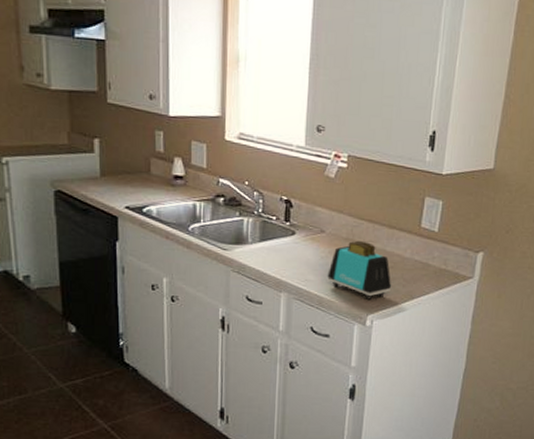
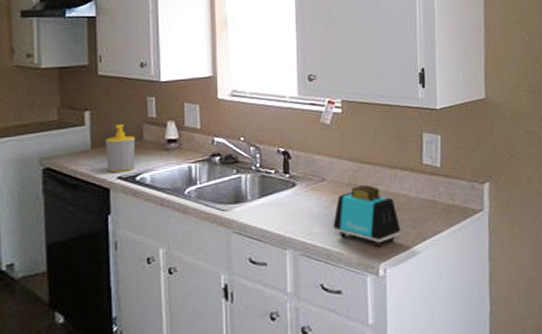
soap bottle: none [114,154,143,202] -> present [105,123,136,172]

